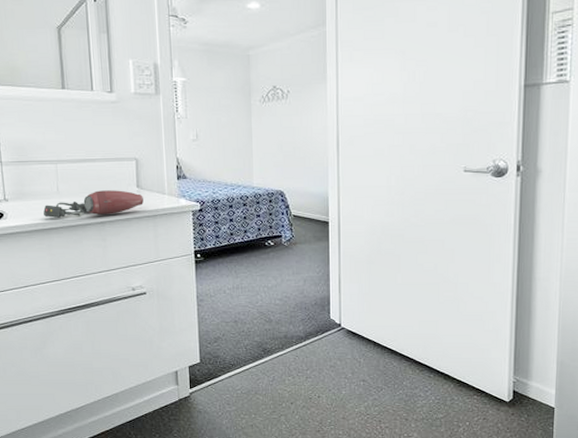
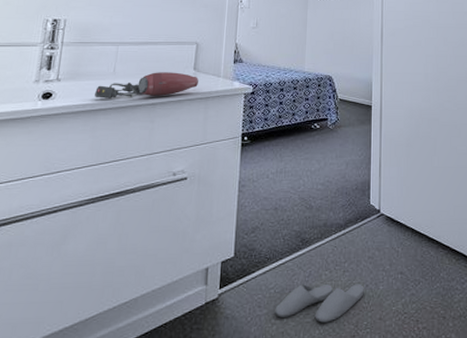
slippers: none [243,387,327,419] -> present [275,283,364,323]

